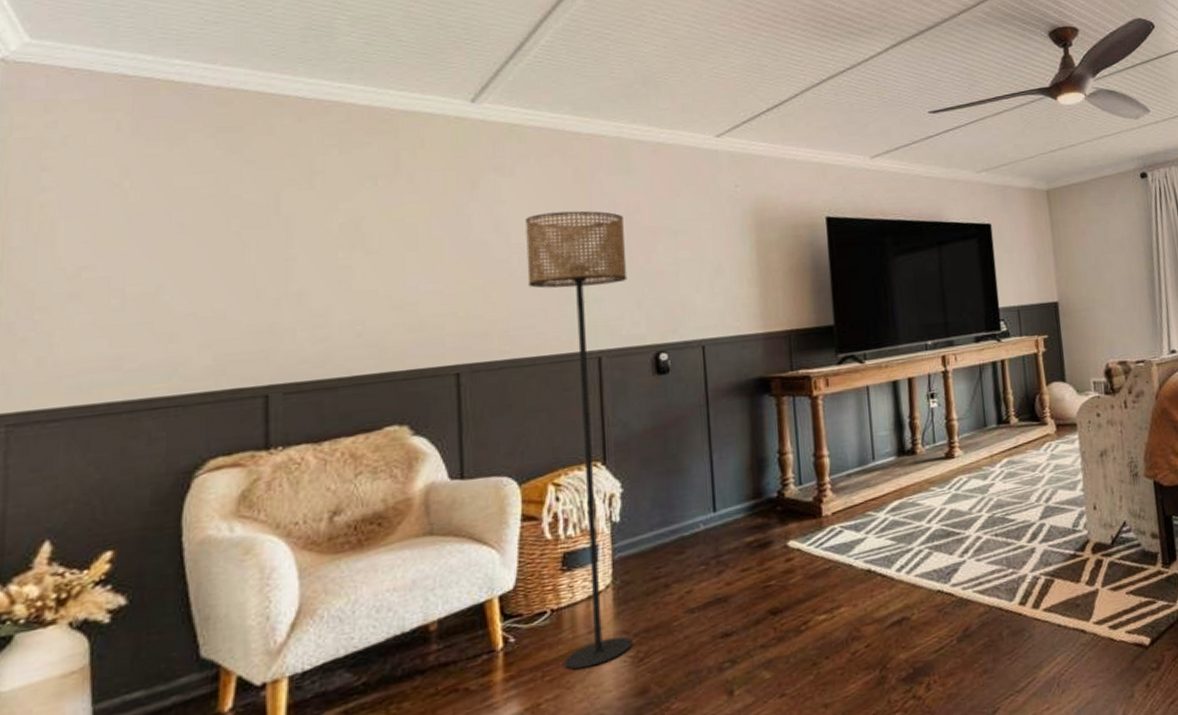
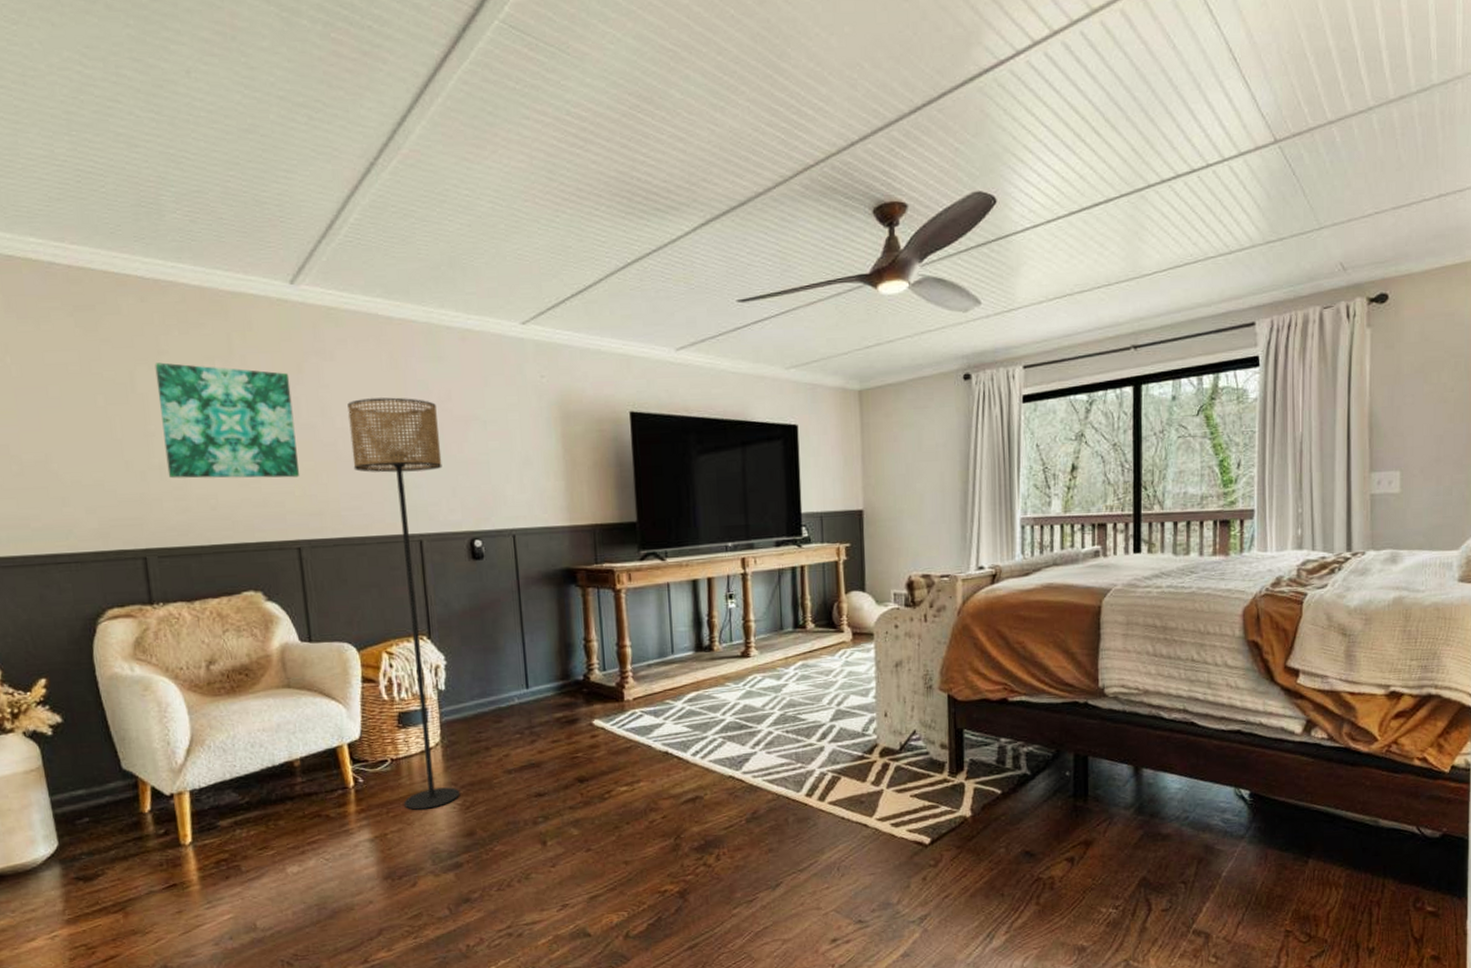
wall art: none [306,182,466,305] -> present [155,362,300,479]

